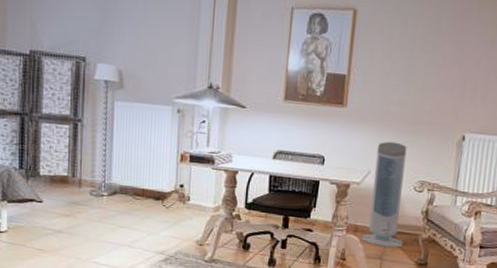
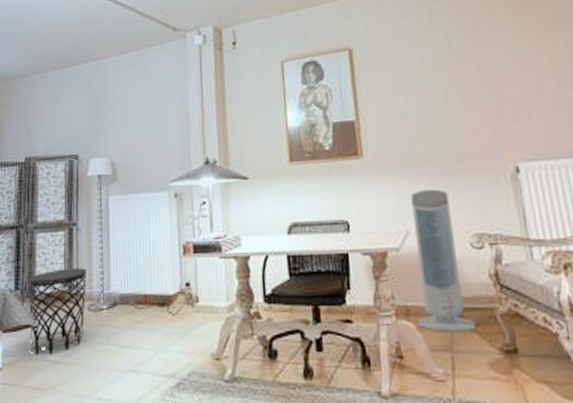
side table: none [33,157,90,226] -> present [29,268,87,355]

